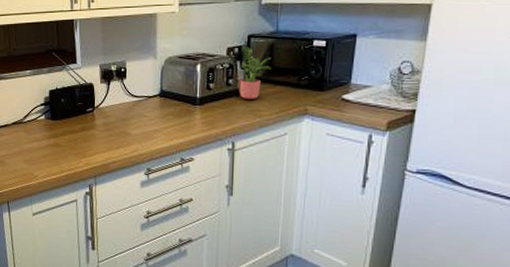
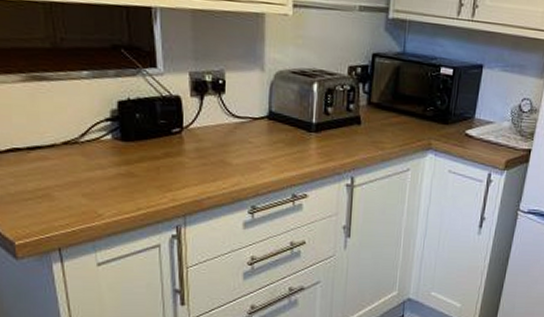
potted plant: present [239,44,272,99] -> none [361,63,397,129]

